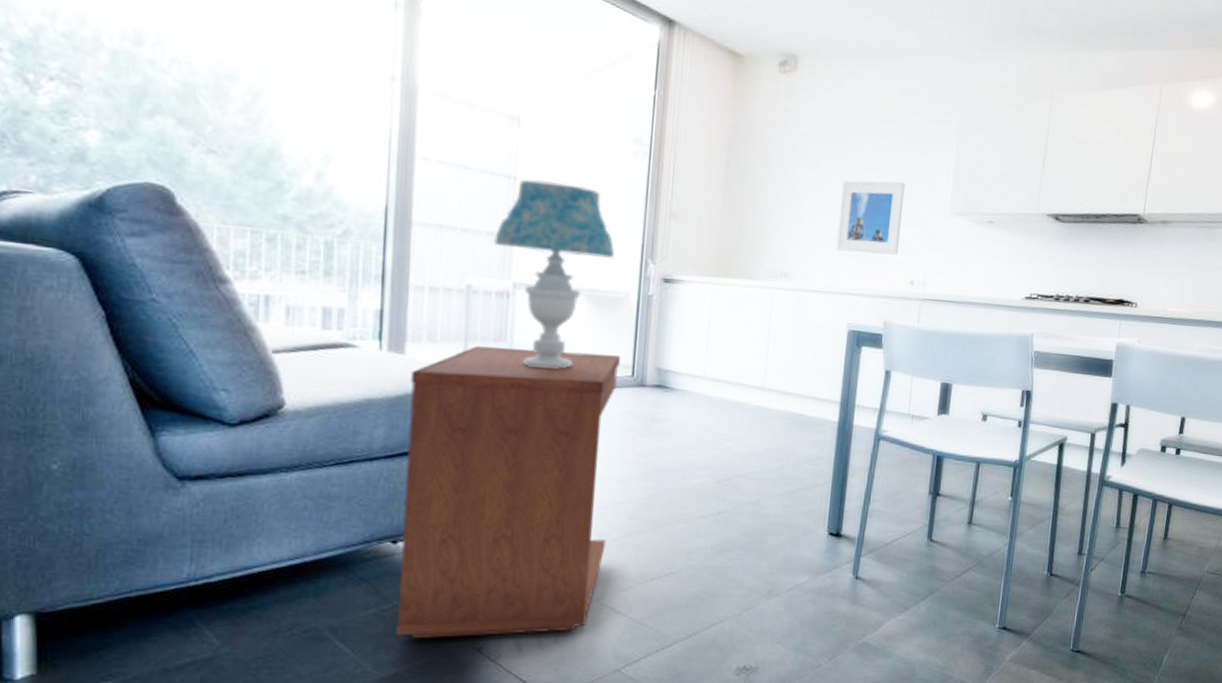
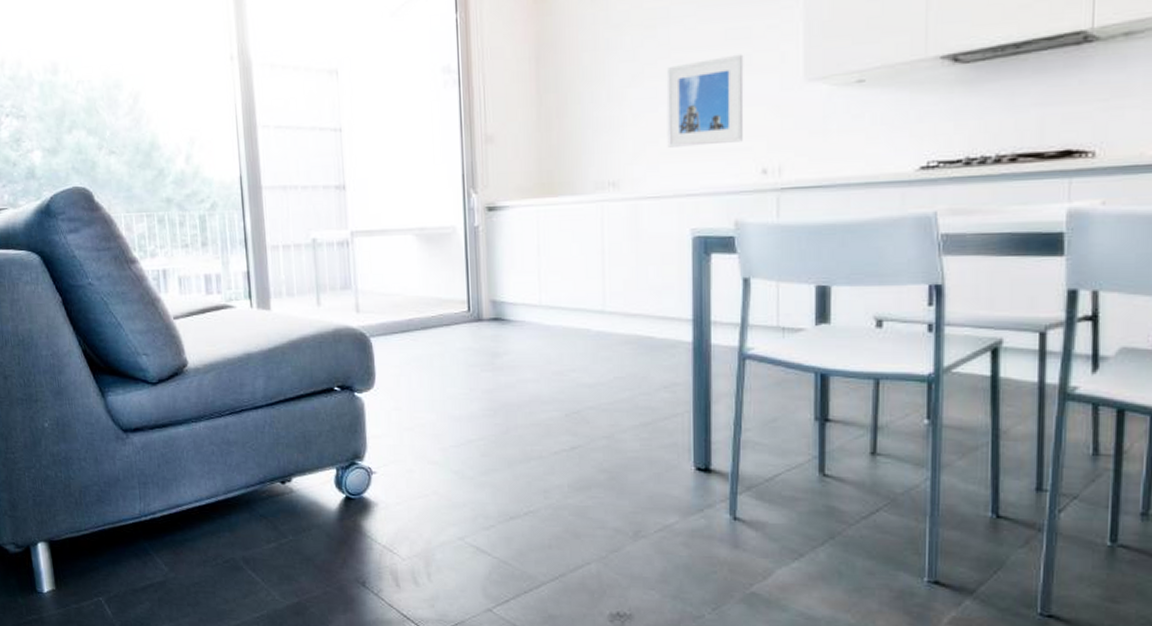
side table: present [396,346,620,639] -> none [277,292,464,572]
table lamp: present [494,179,615,369] -> none [330,126,437,312]

